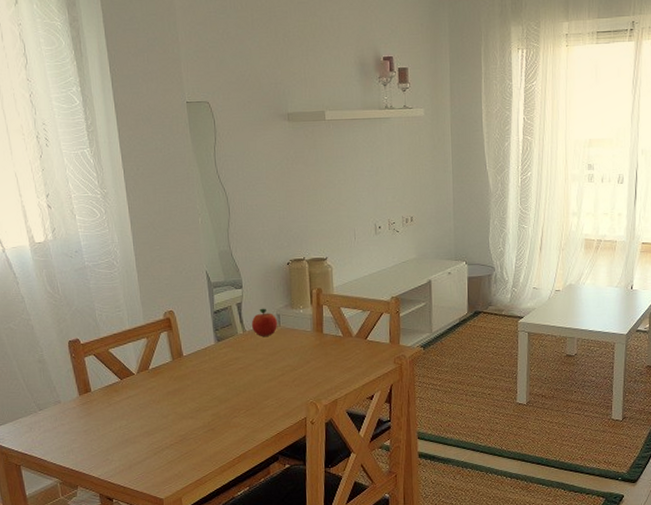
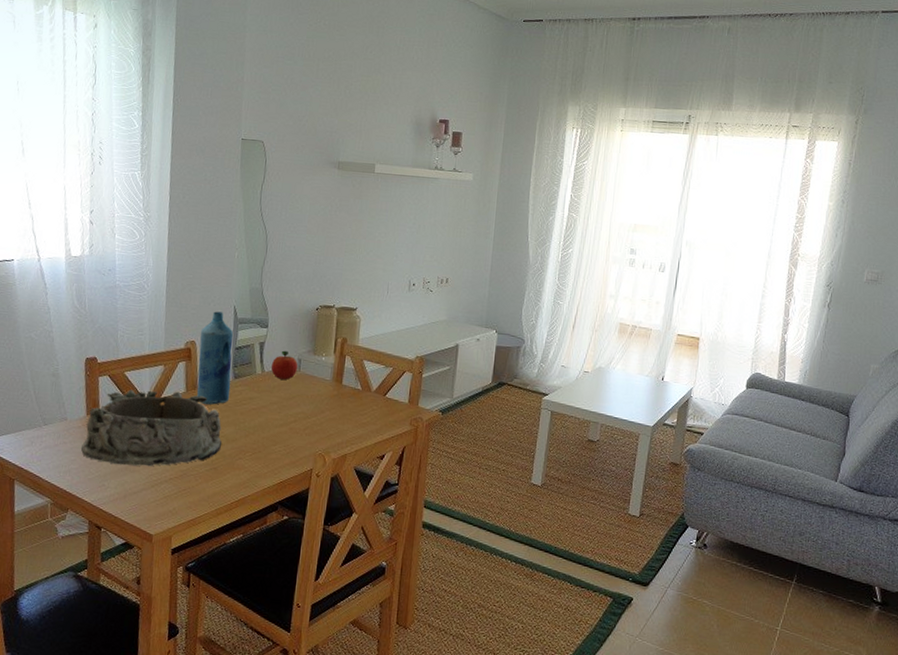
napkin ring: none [80,361,215,439] -> present [81,389,222,467]
bottle: none [176,279,216,370] -> present [197,311,234,405]

